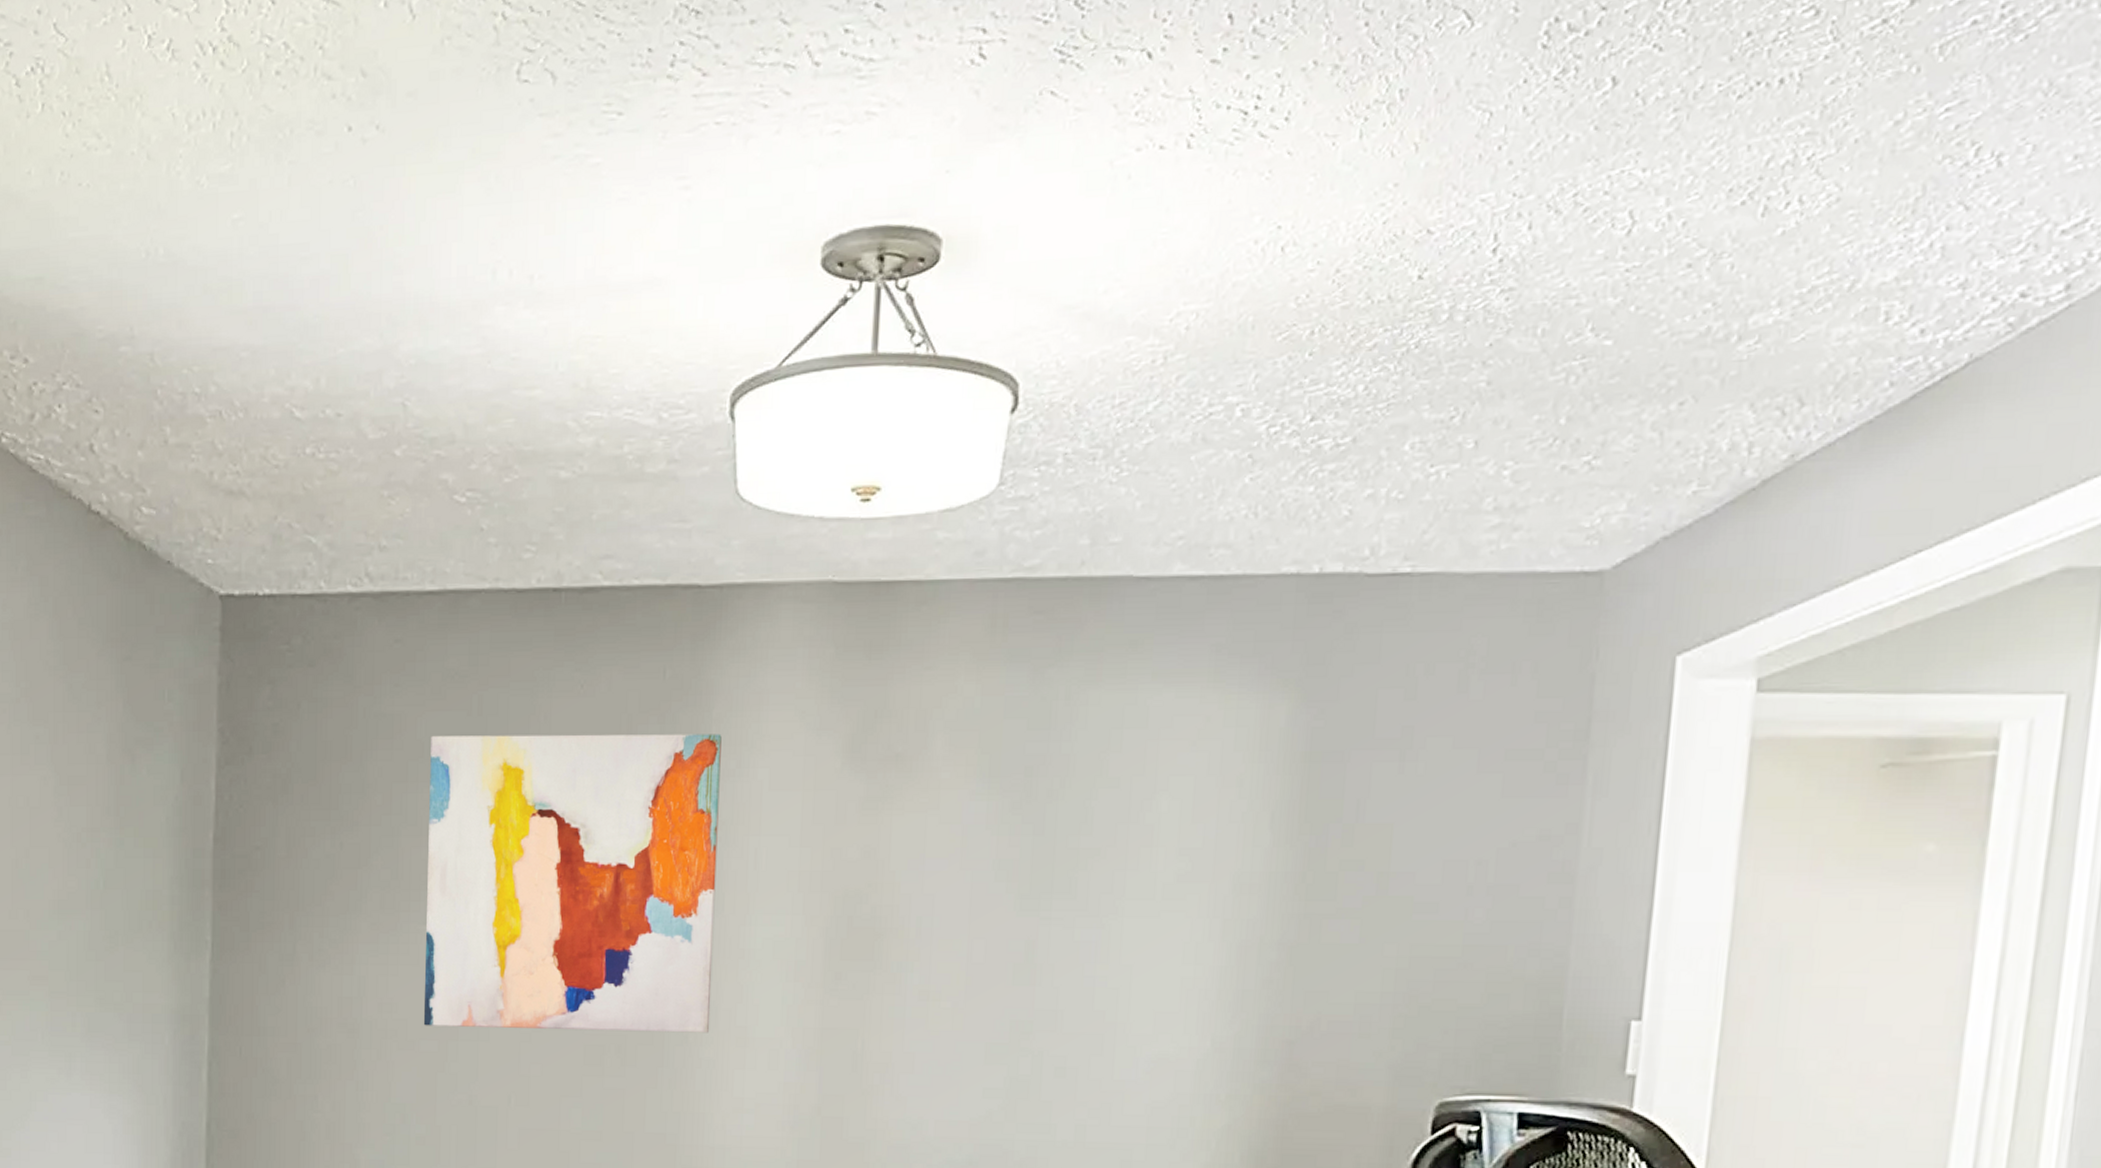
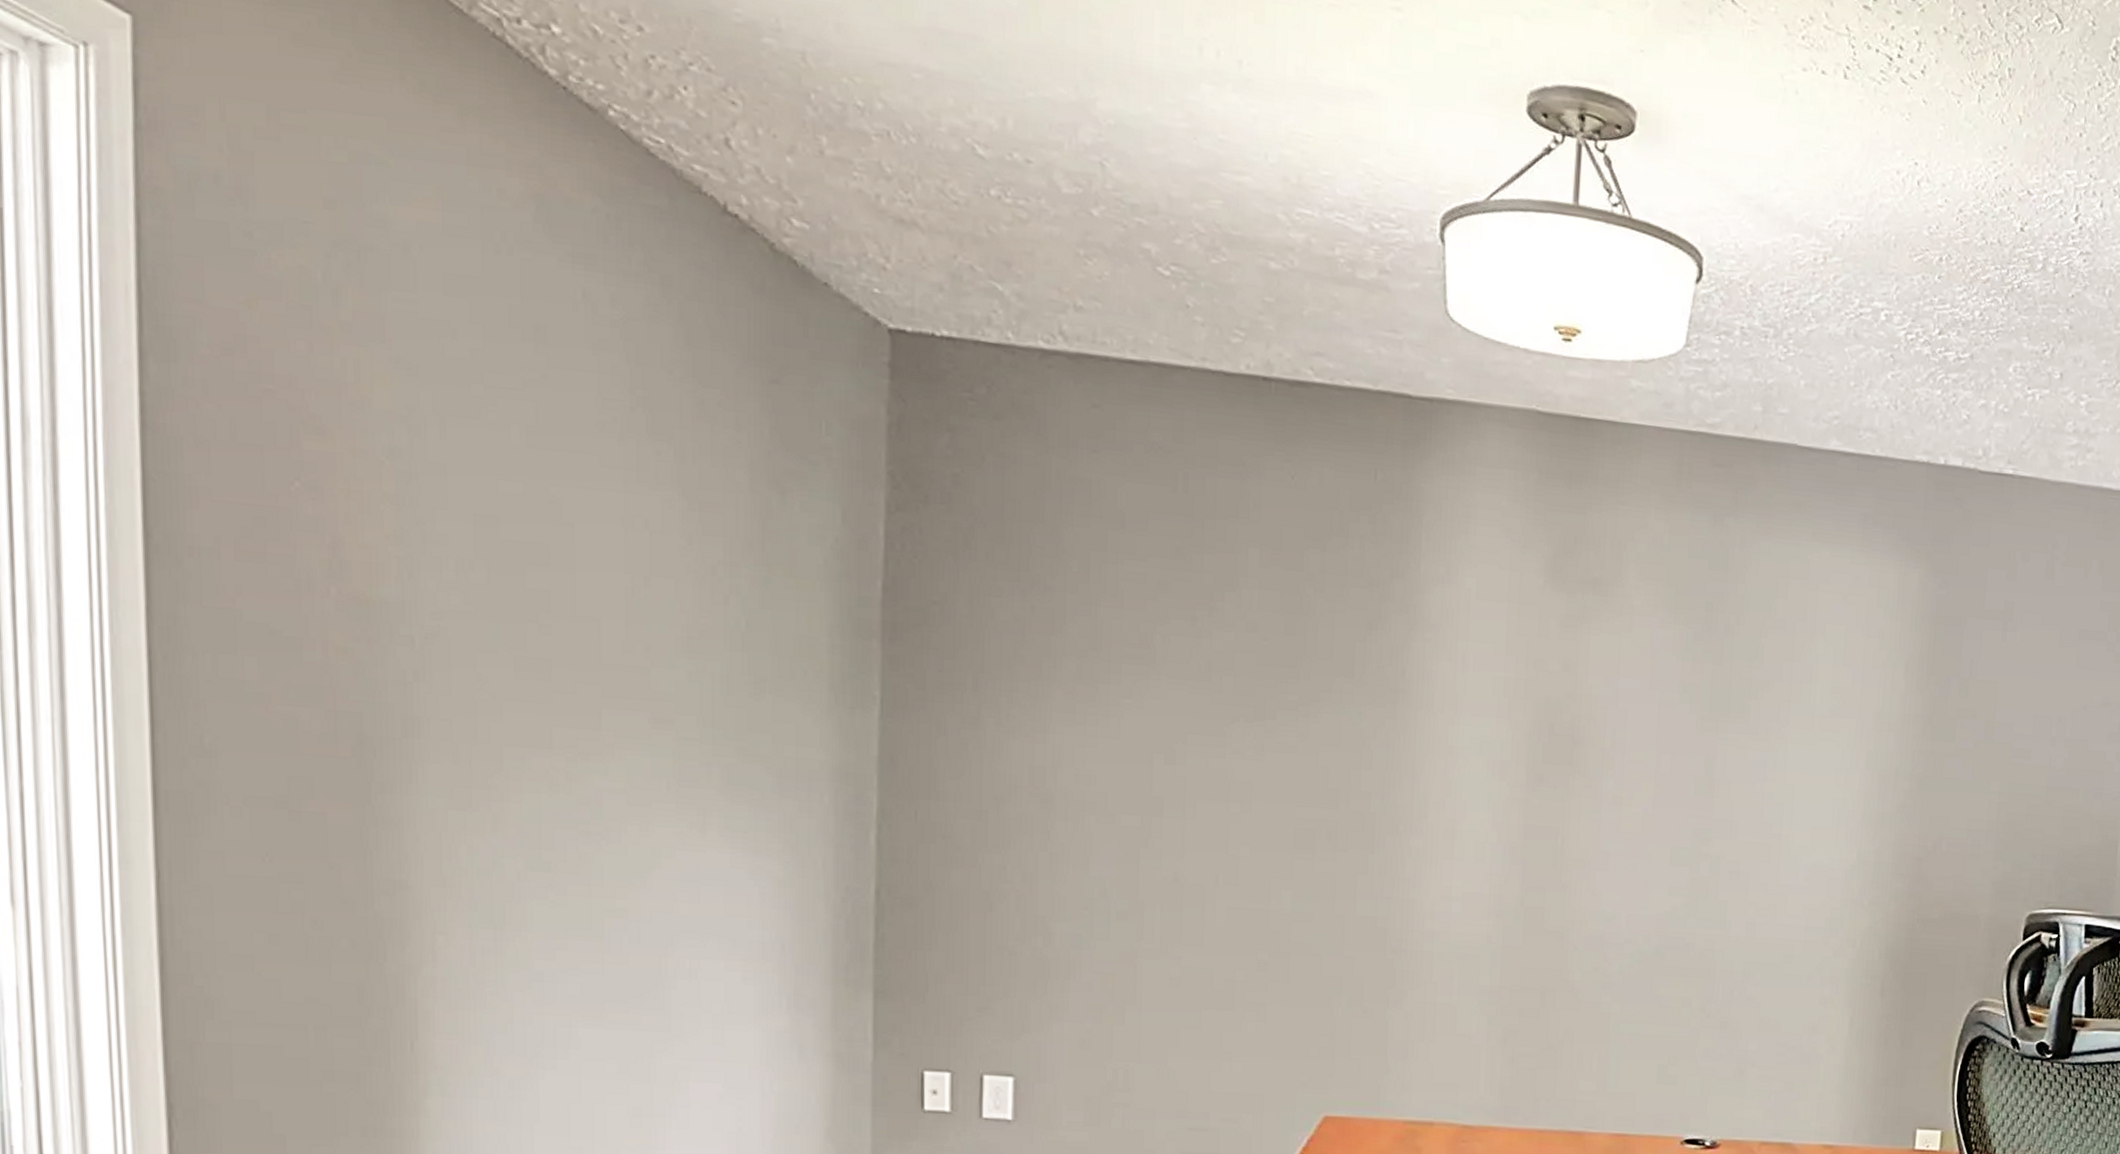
wall art: present [423,734,722,1033] -> none [1124,508,1431,824]

